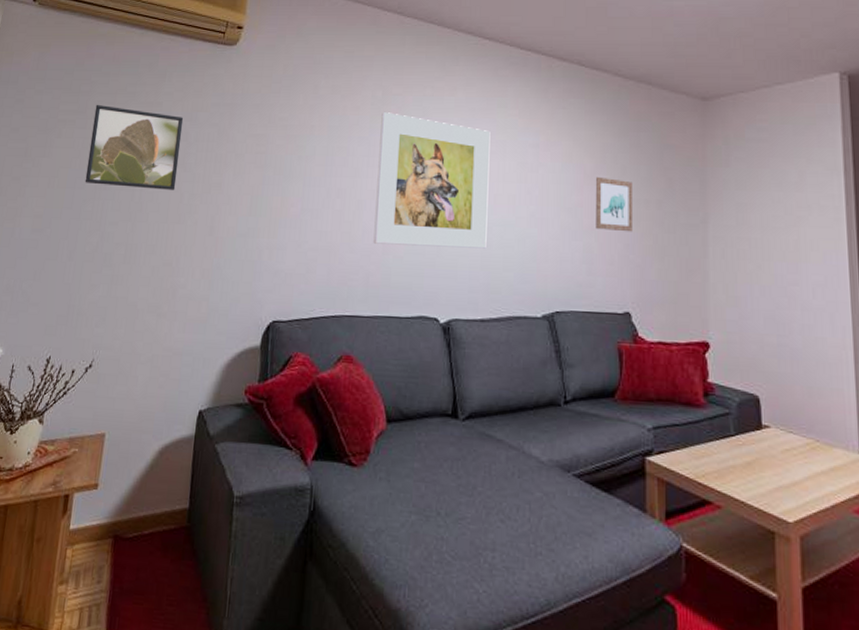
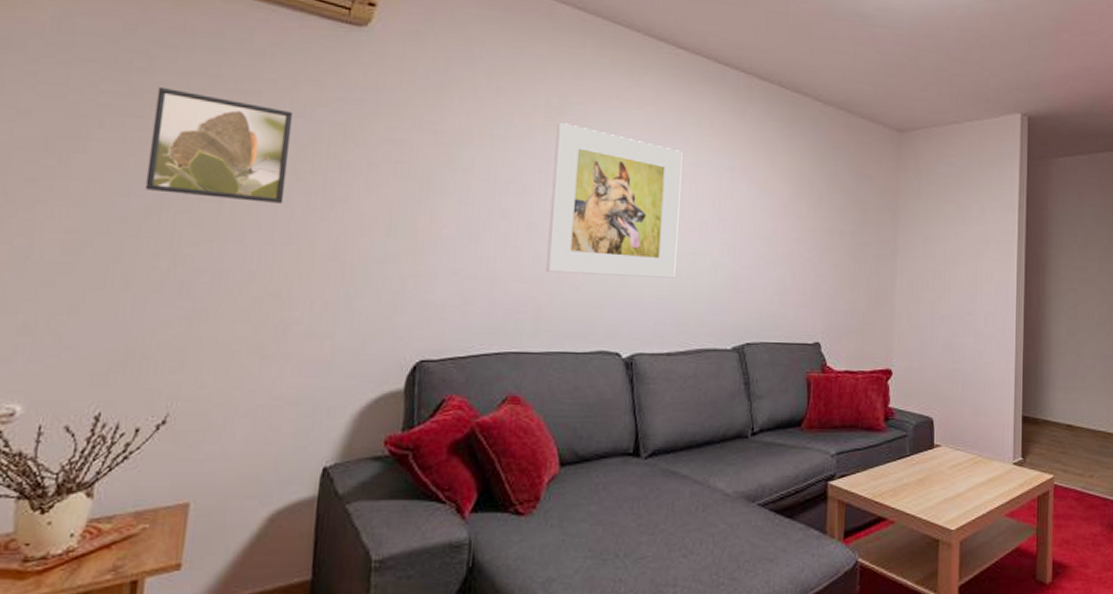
wall art: present [596,176,632,232] -> none [790,205,828,263]

